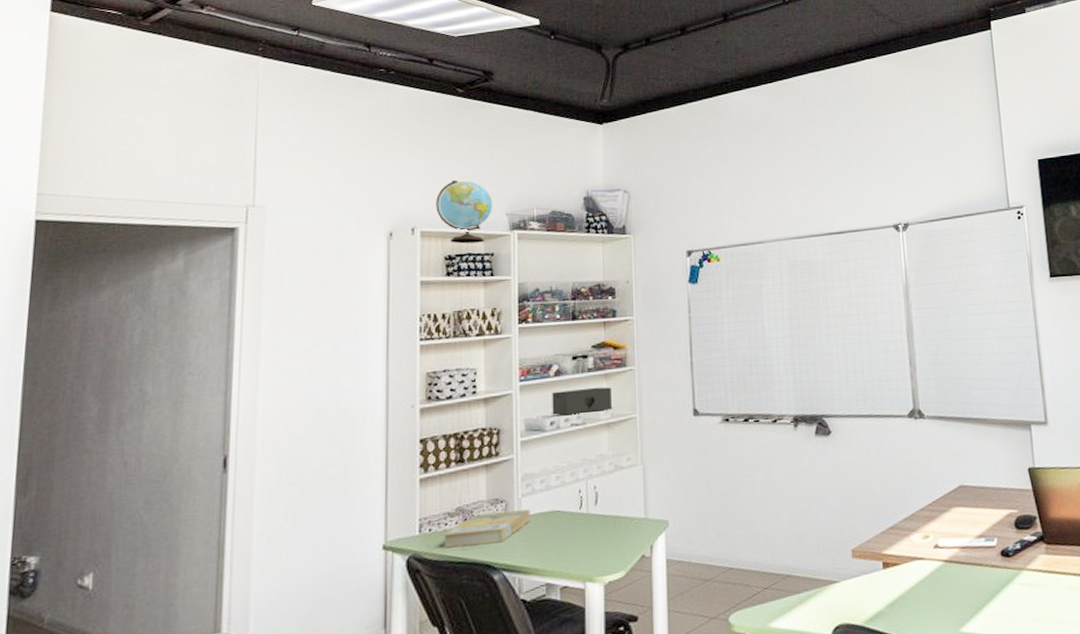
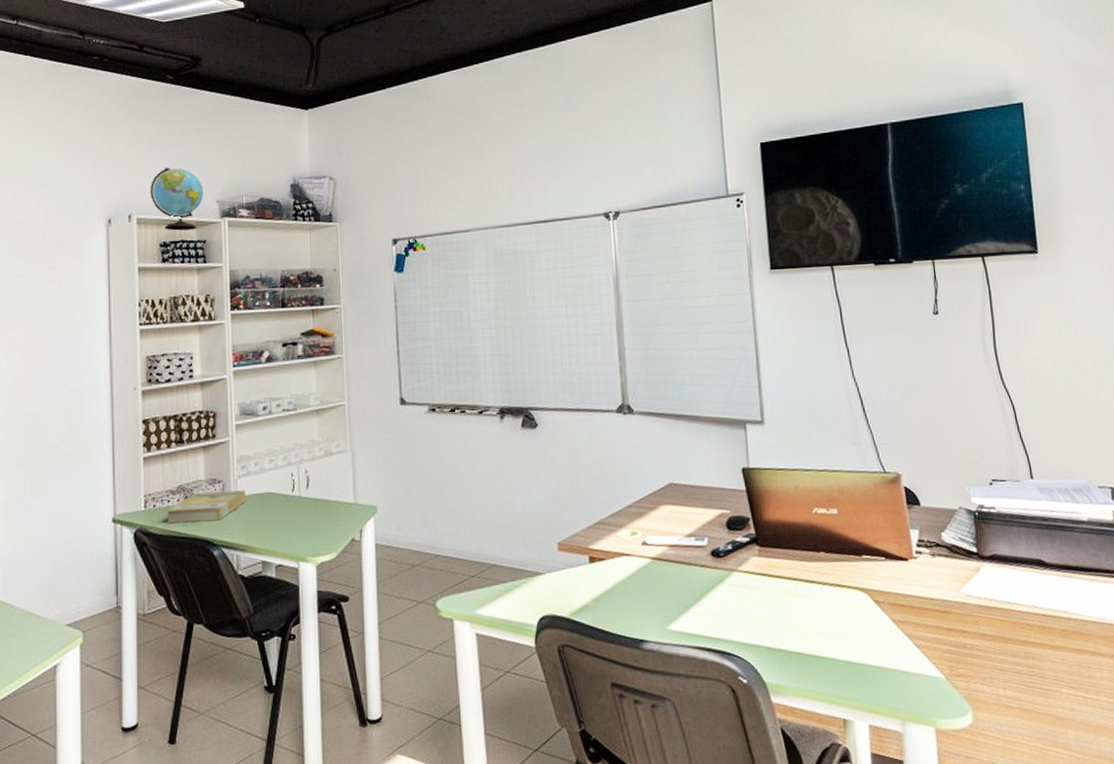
storage box: present [552,387,613,416] -> none [264,374,322,401]

